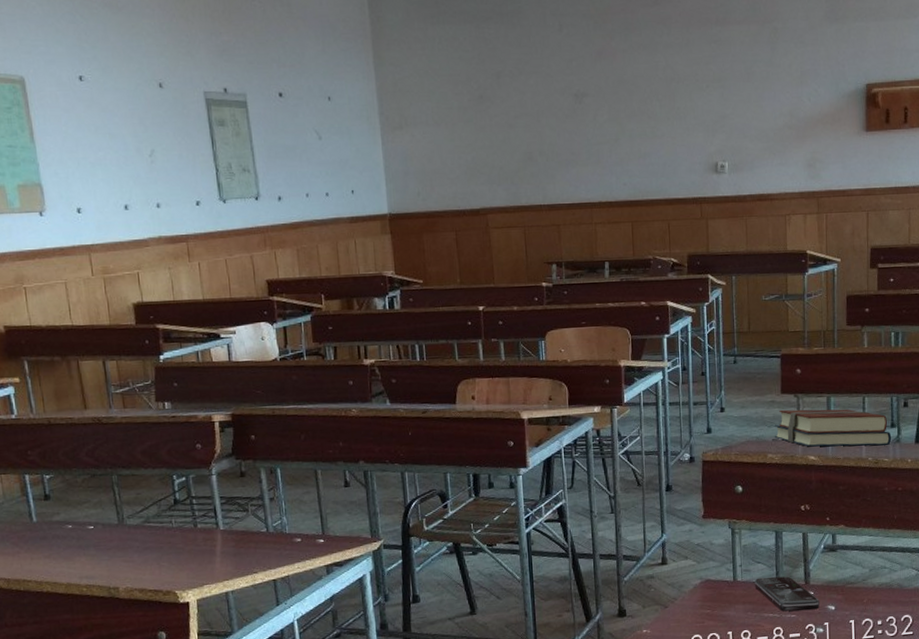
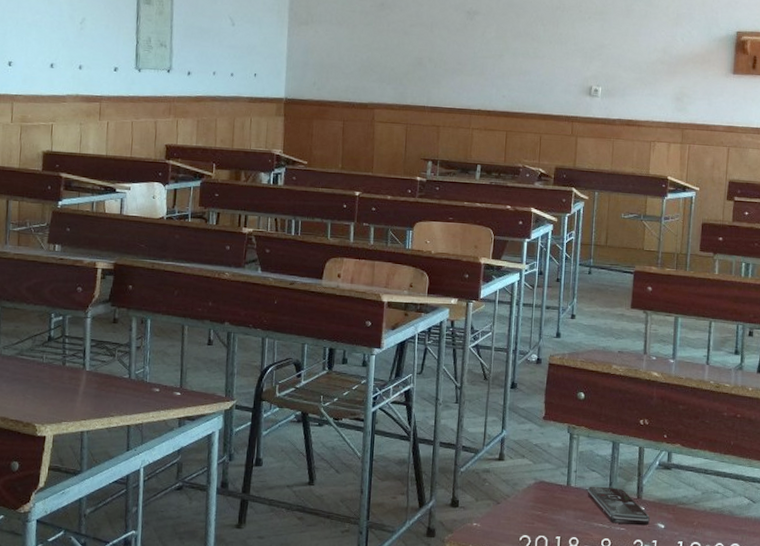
books: present [774,409,892,447] -> none [620,323,735,371]

